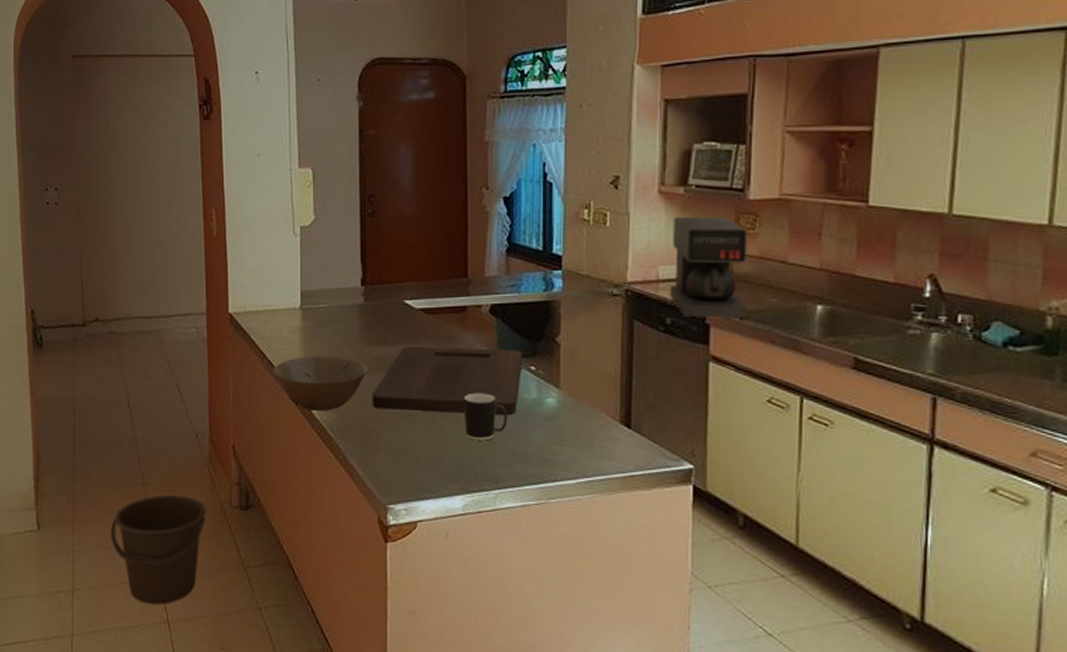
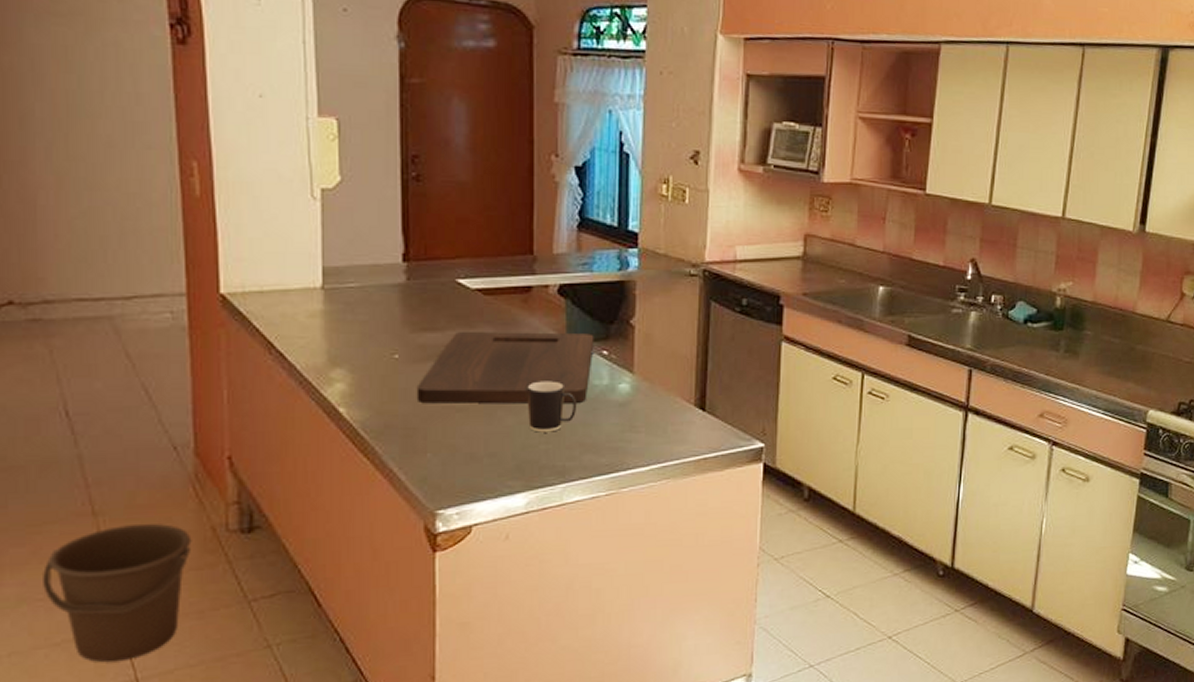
bowl: present [273,356,369,411] -> none [285,344,413,409]
coffee maker: present [669,216,747,320] -> none [746,196,820,301]

